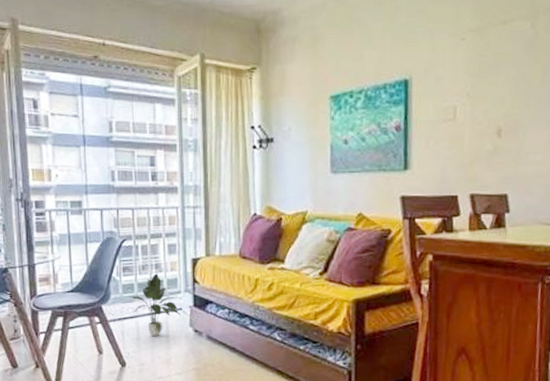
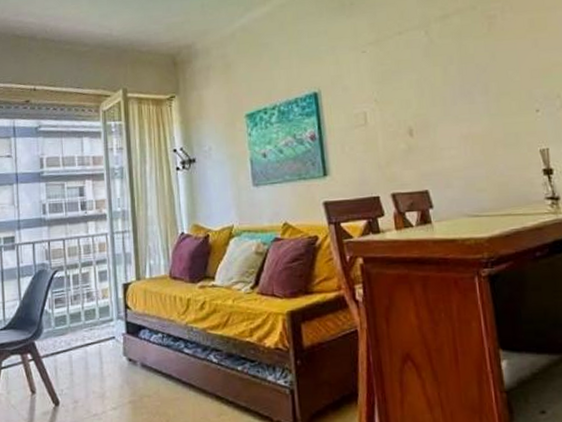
potted plant: present [129,273,180,337] -> none [61,302,113,370]

